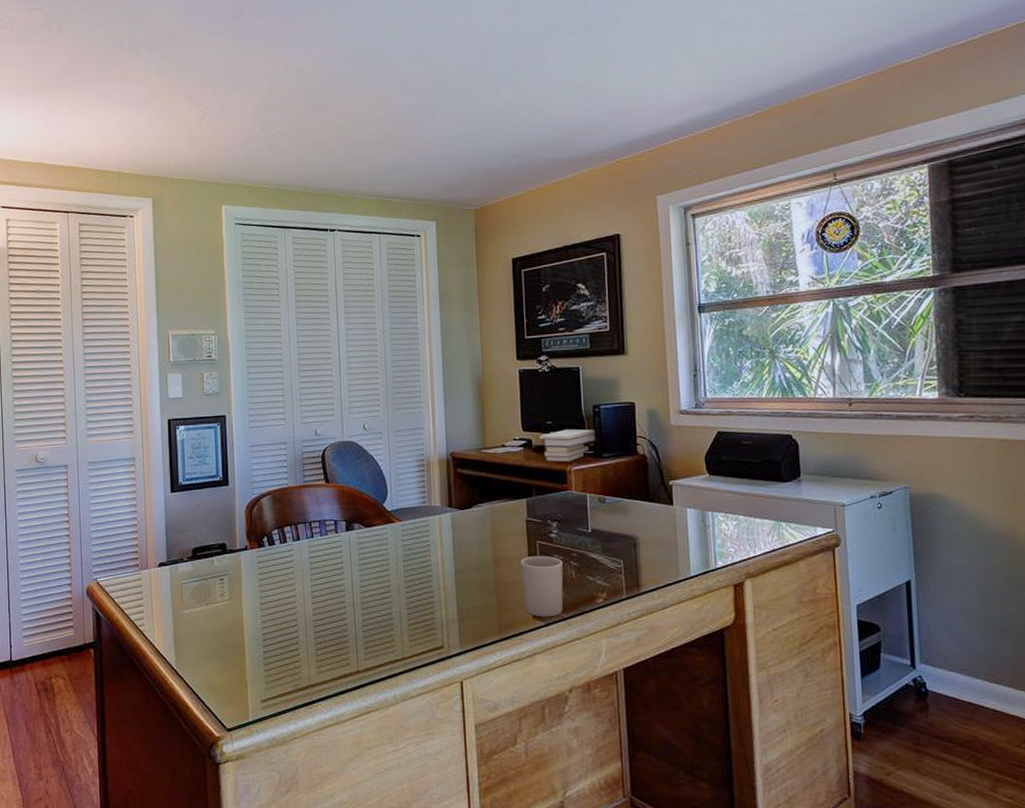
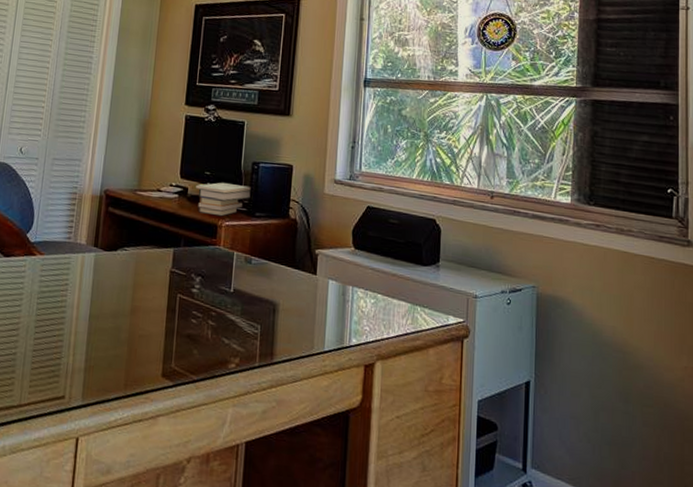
mug: present [520,555,564,618] -> none [155,309,201,378]

